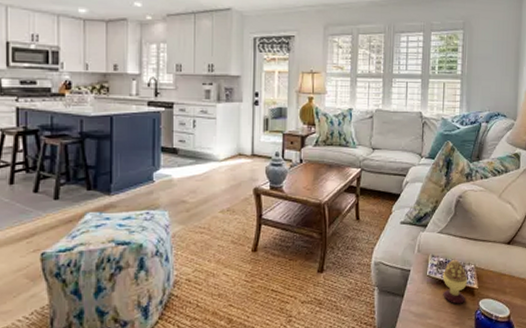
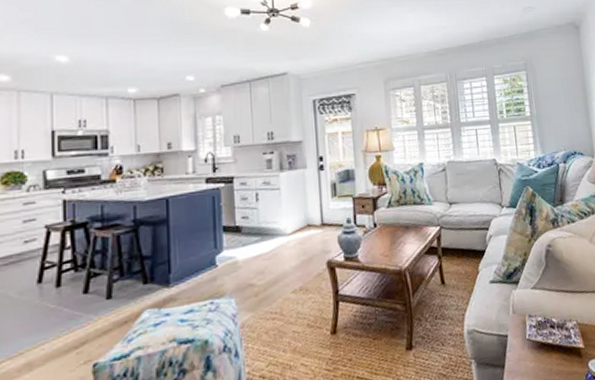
decorative egg: present [442,260,467,304] -> none [543,317,573,369]

